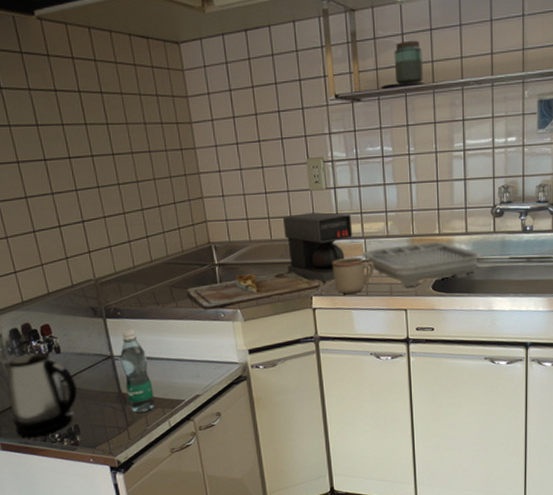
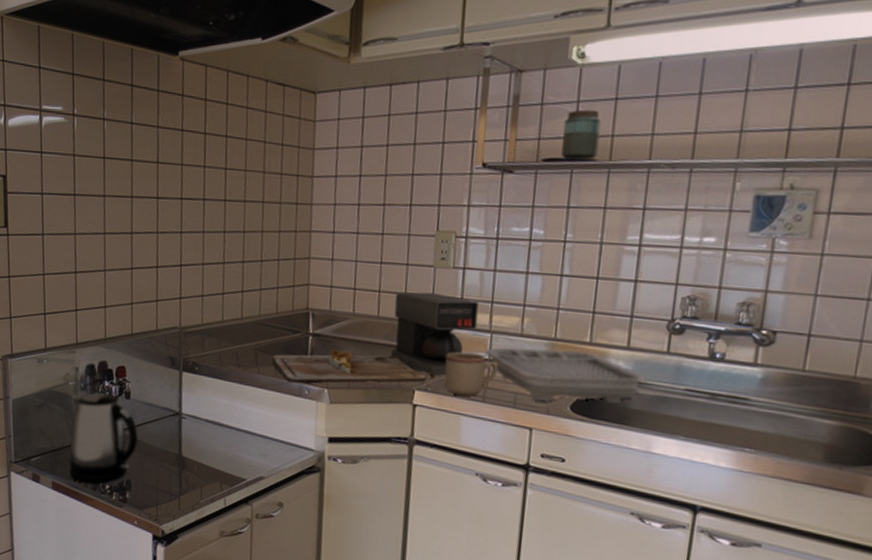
bottle: present [120,328,155,414] -> none [186,386,216,484]

